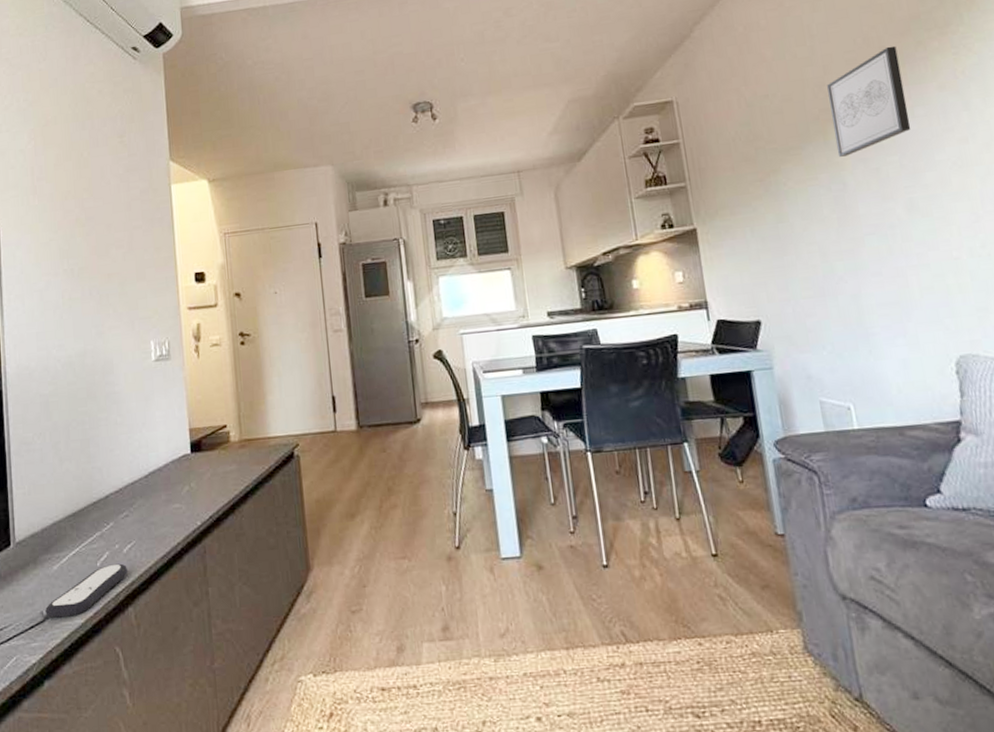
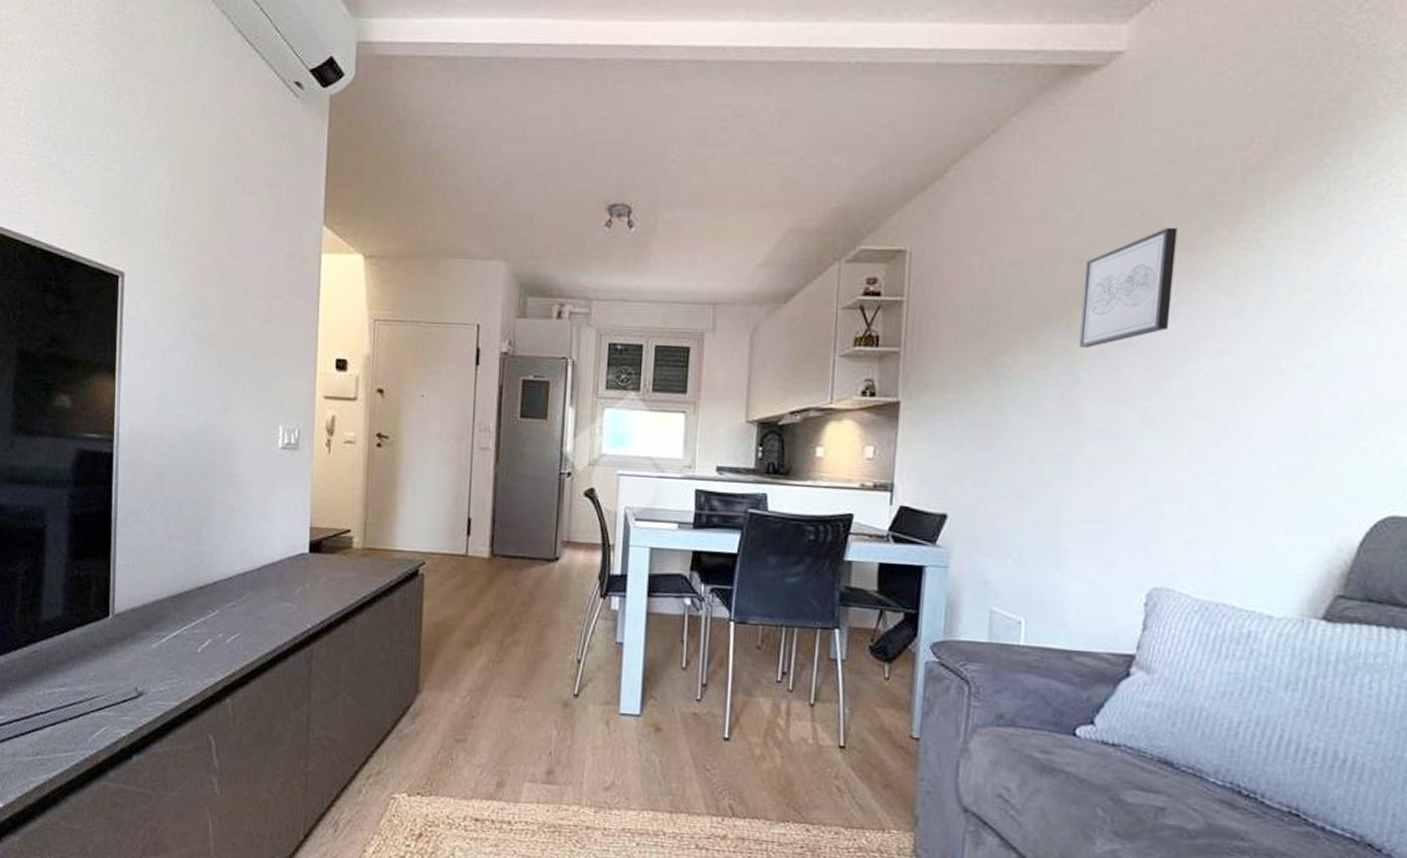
remote control: present [45,563,128,618] -> none [140,652,229,698]

